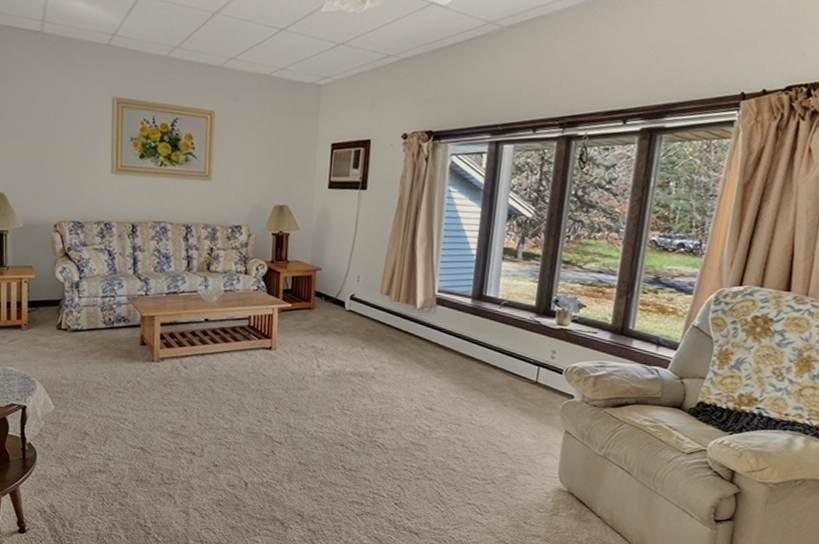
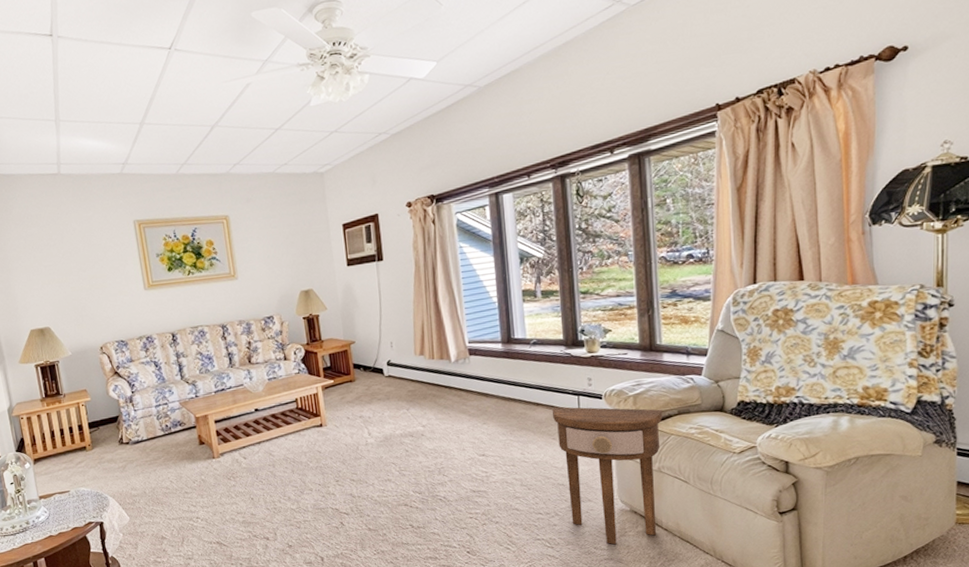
side table: none [506,373,621,523] -> present [552,406,663,545]

